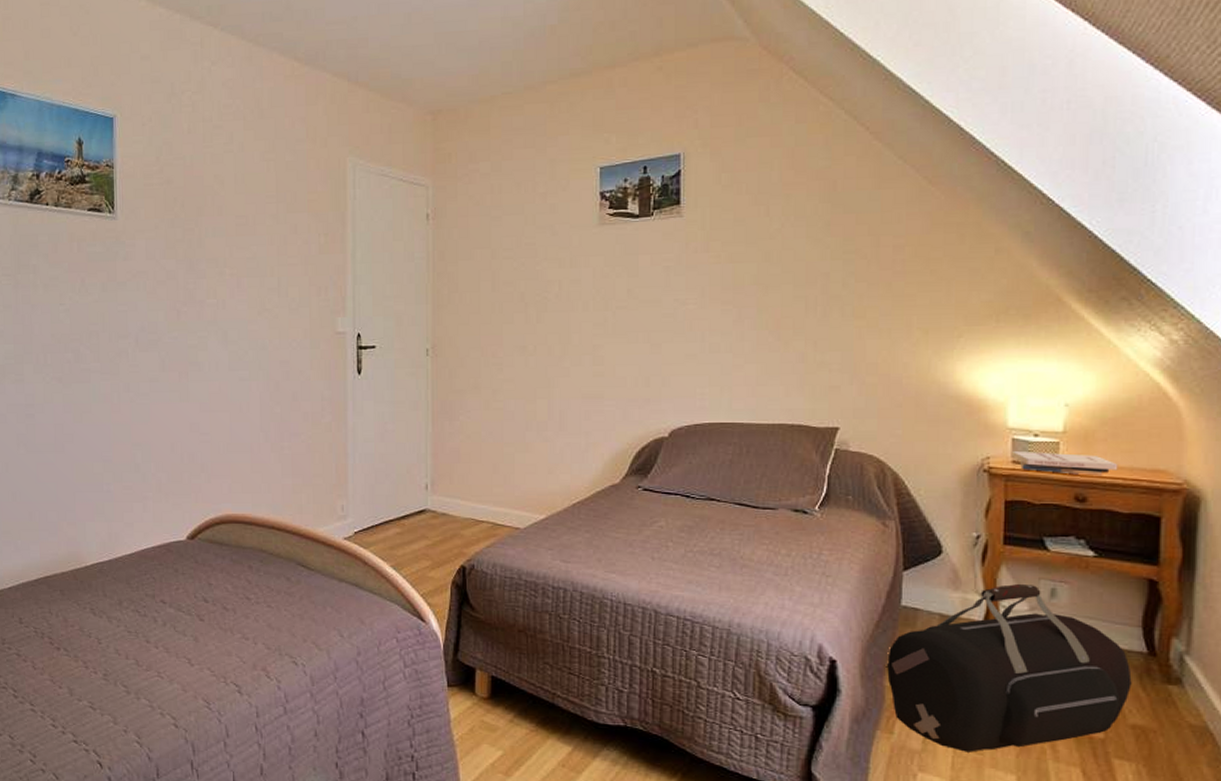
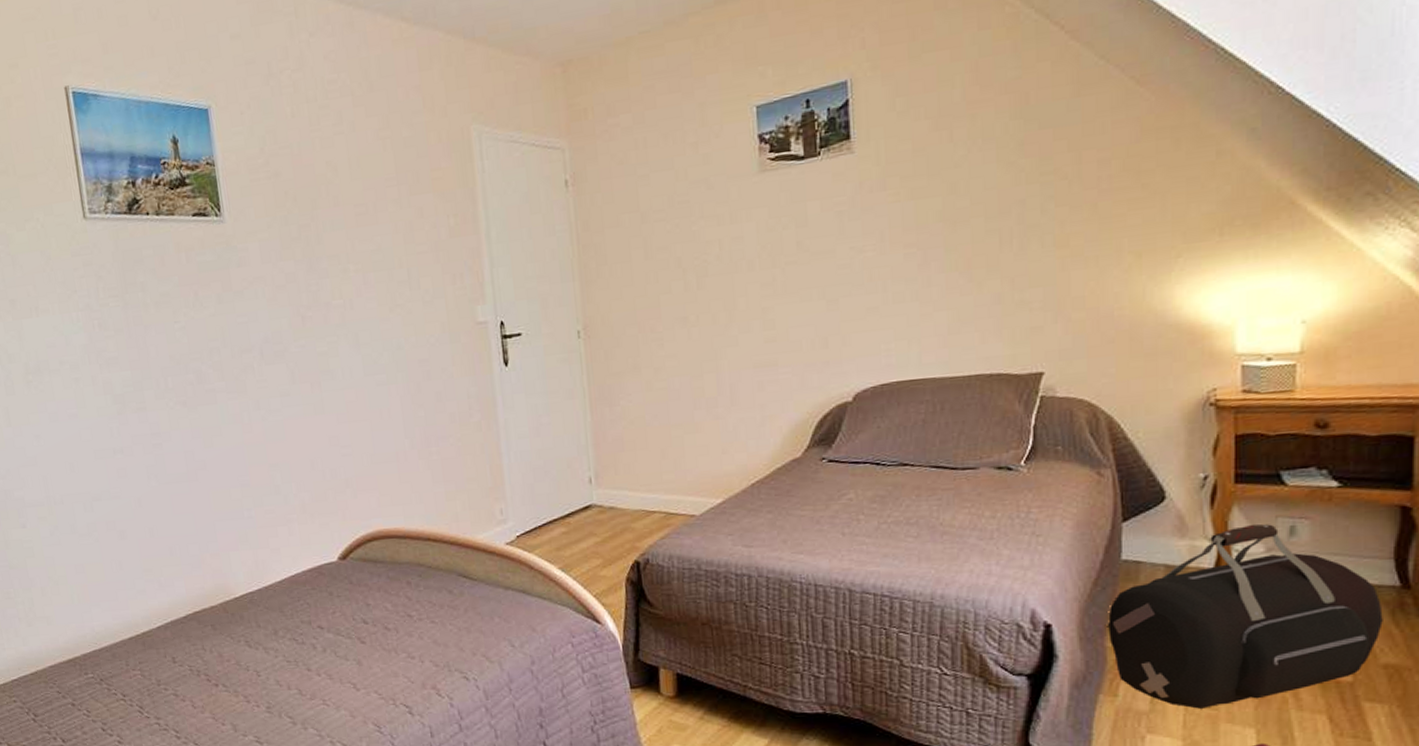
books: present [1011,450,1118,476] -> none [1240,374,1365,399]

